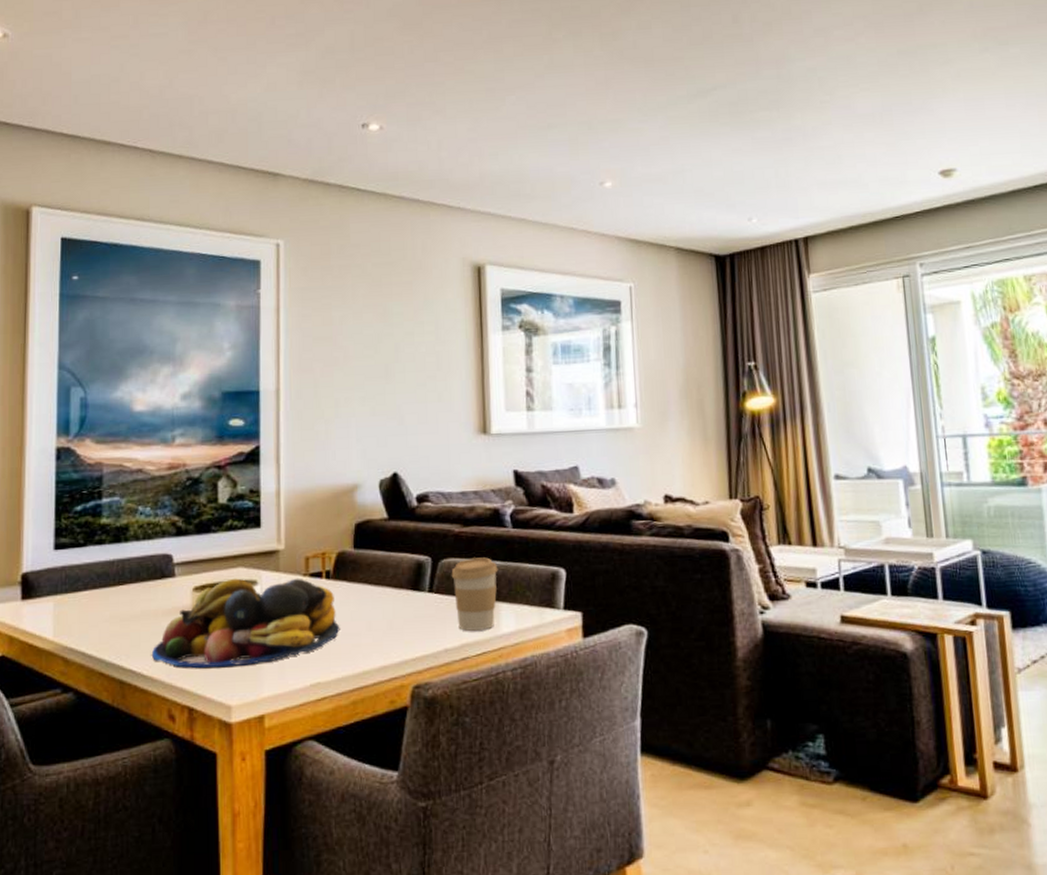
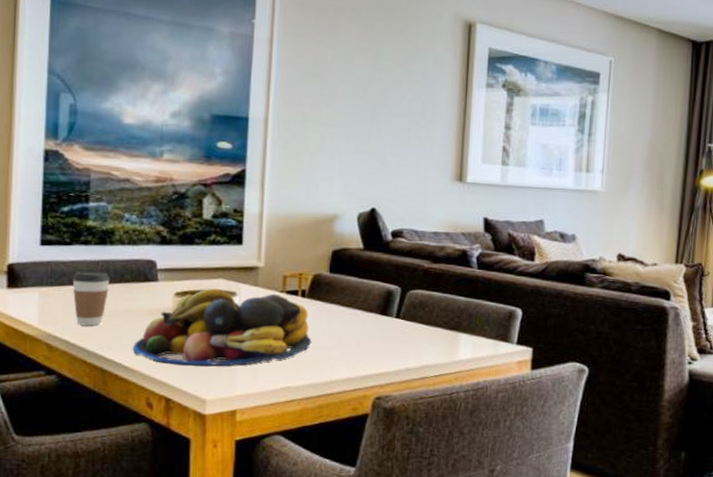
coffee cup: none [87,572,126,634] -> present [72,271,110,326]
coffee cup: present [451,557,498,631] -> none [417,291,461,355]

